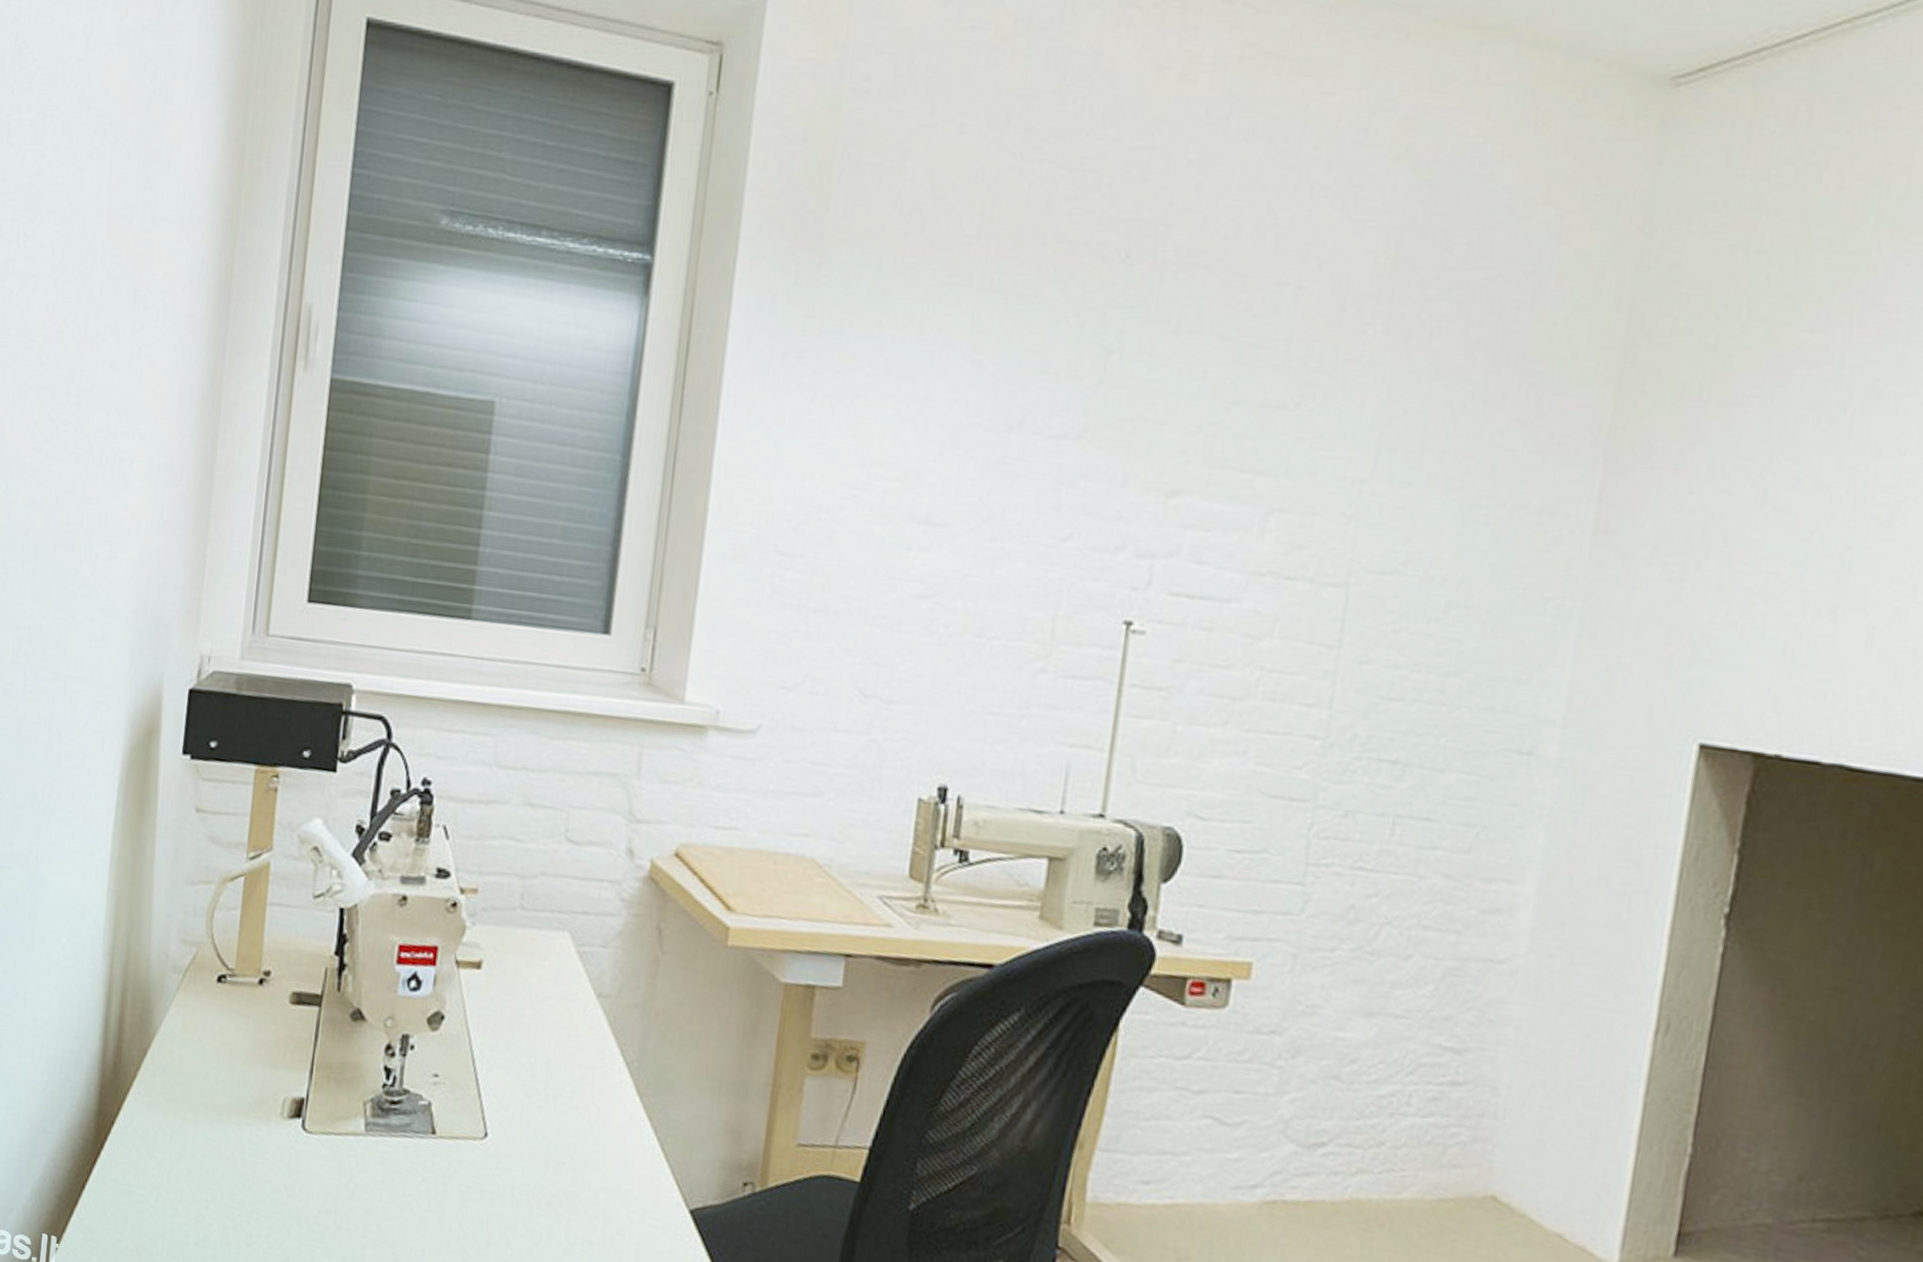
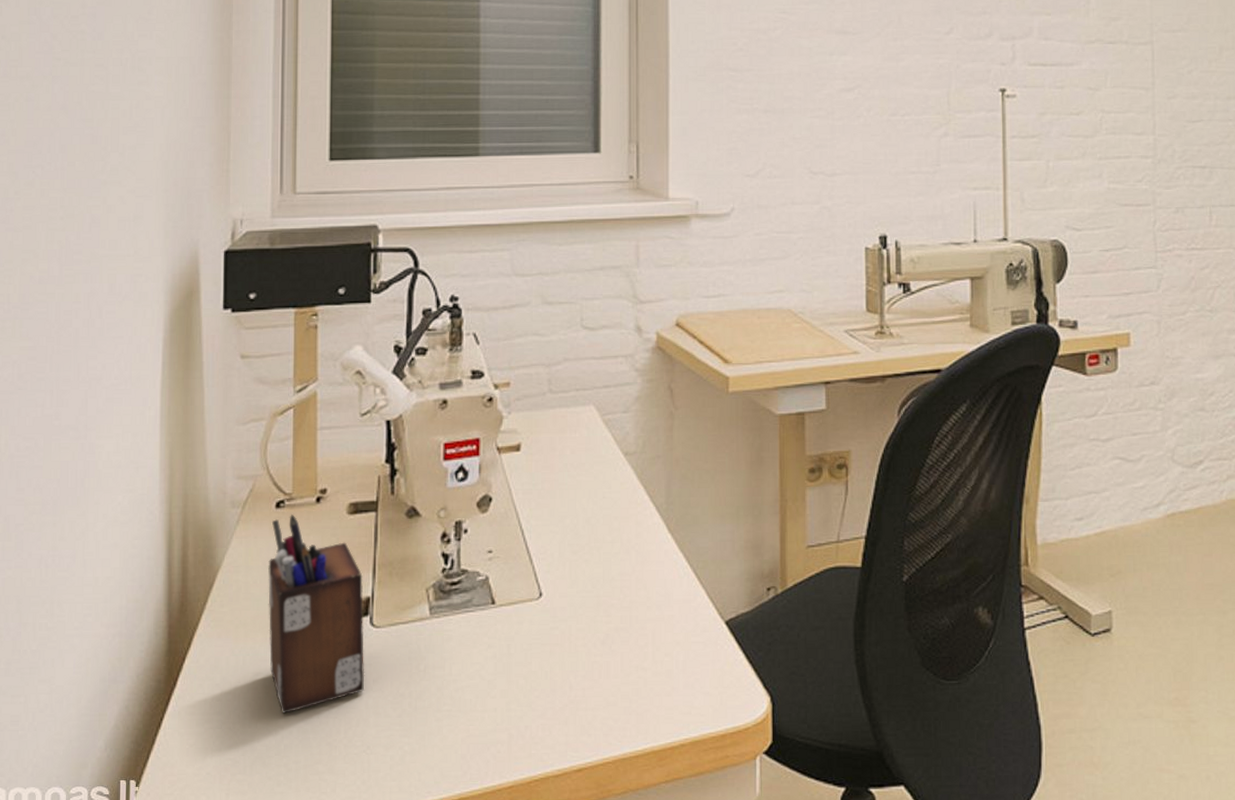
desk organizer: none [196,991,299,1203] -> present [268,514,365,713]

